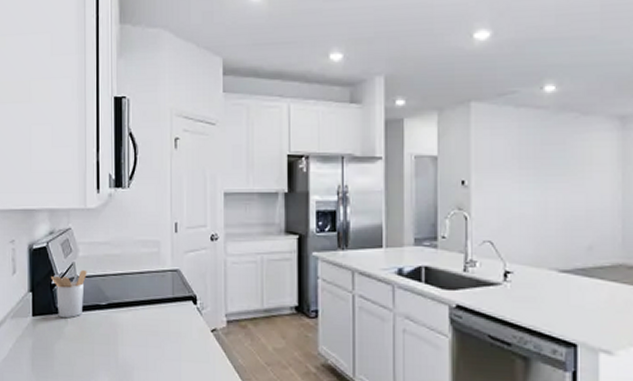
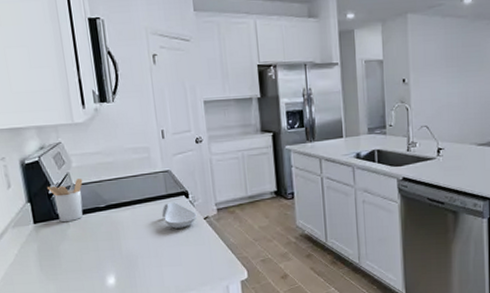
spoon rest: none [166,306,204,340] -> present [162,201,197,229]

